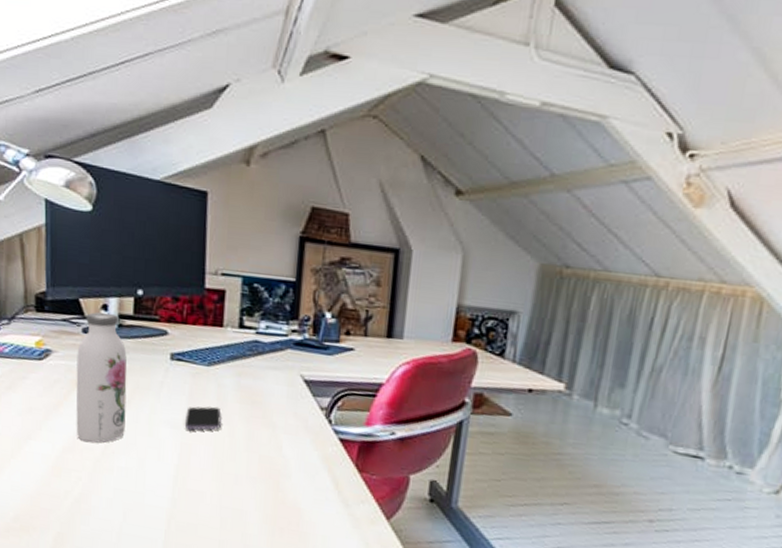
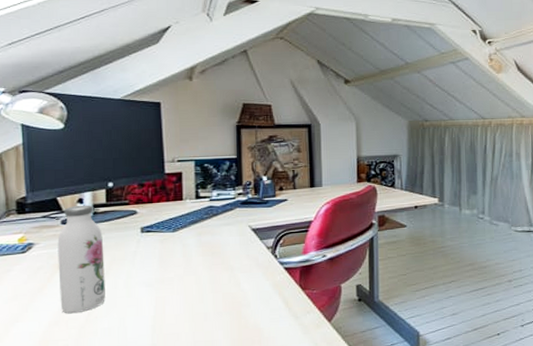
smartphone: present [184,406,221,431] -> none [157,262,188,286]

